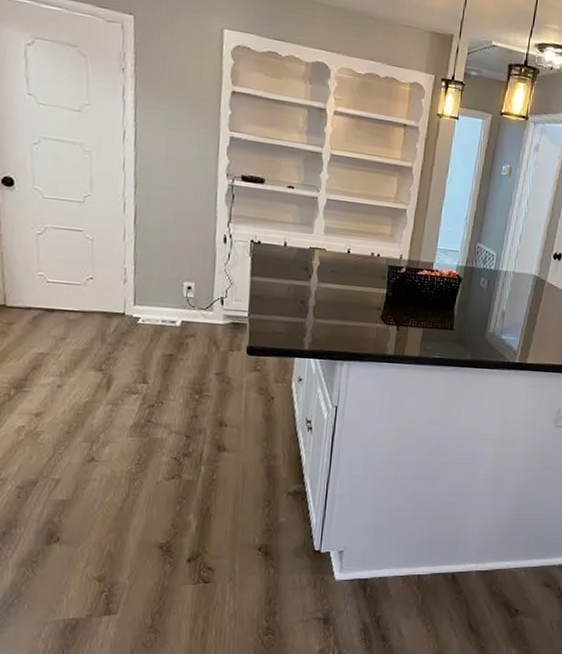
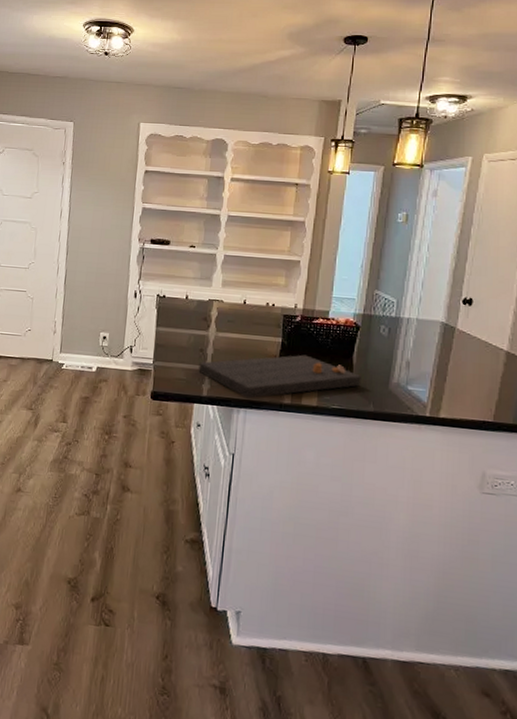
cutting board: none [299,306,461,351] -> present [198,354,361,399]

